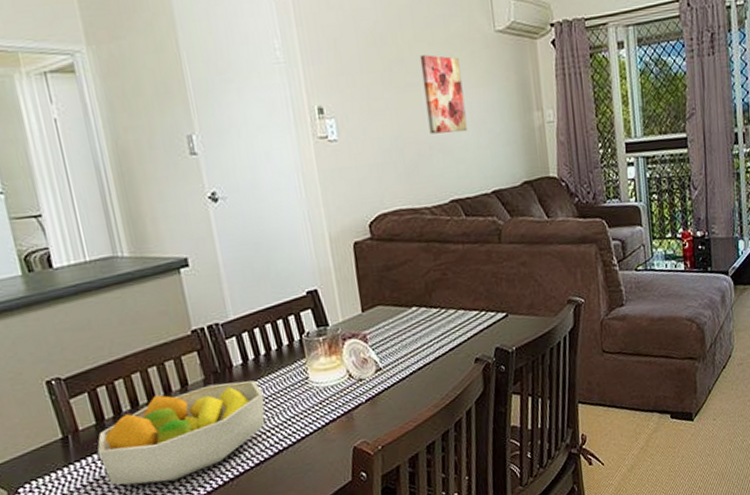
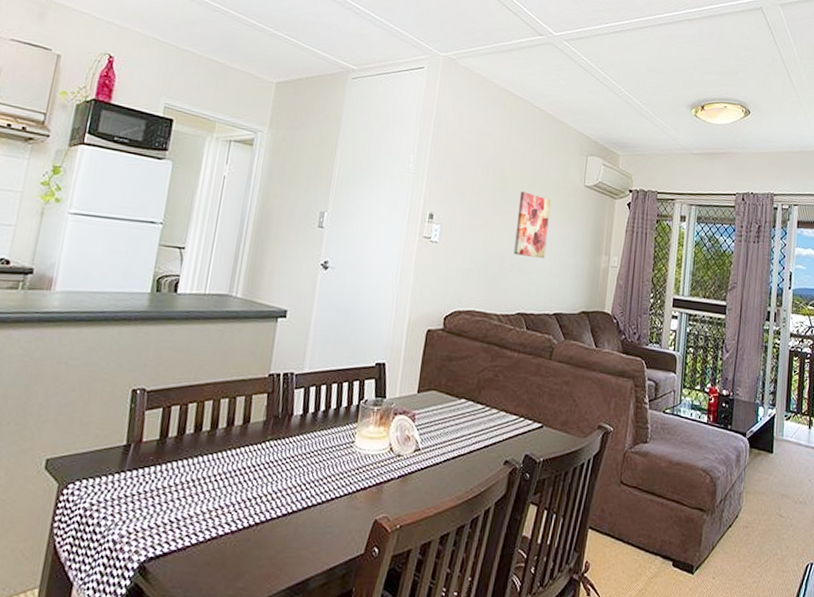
fruit bowl: present [97,380,265,485] -> none [149,425,312,511]

